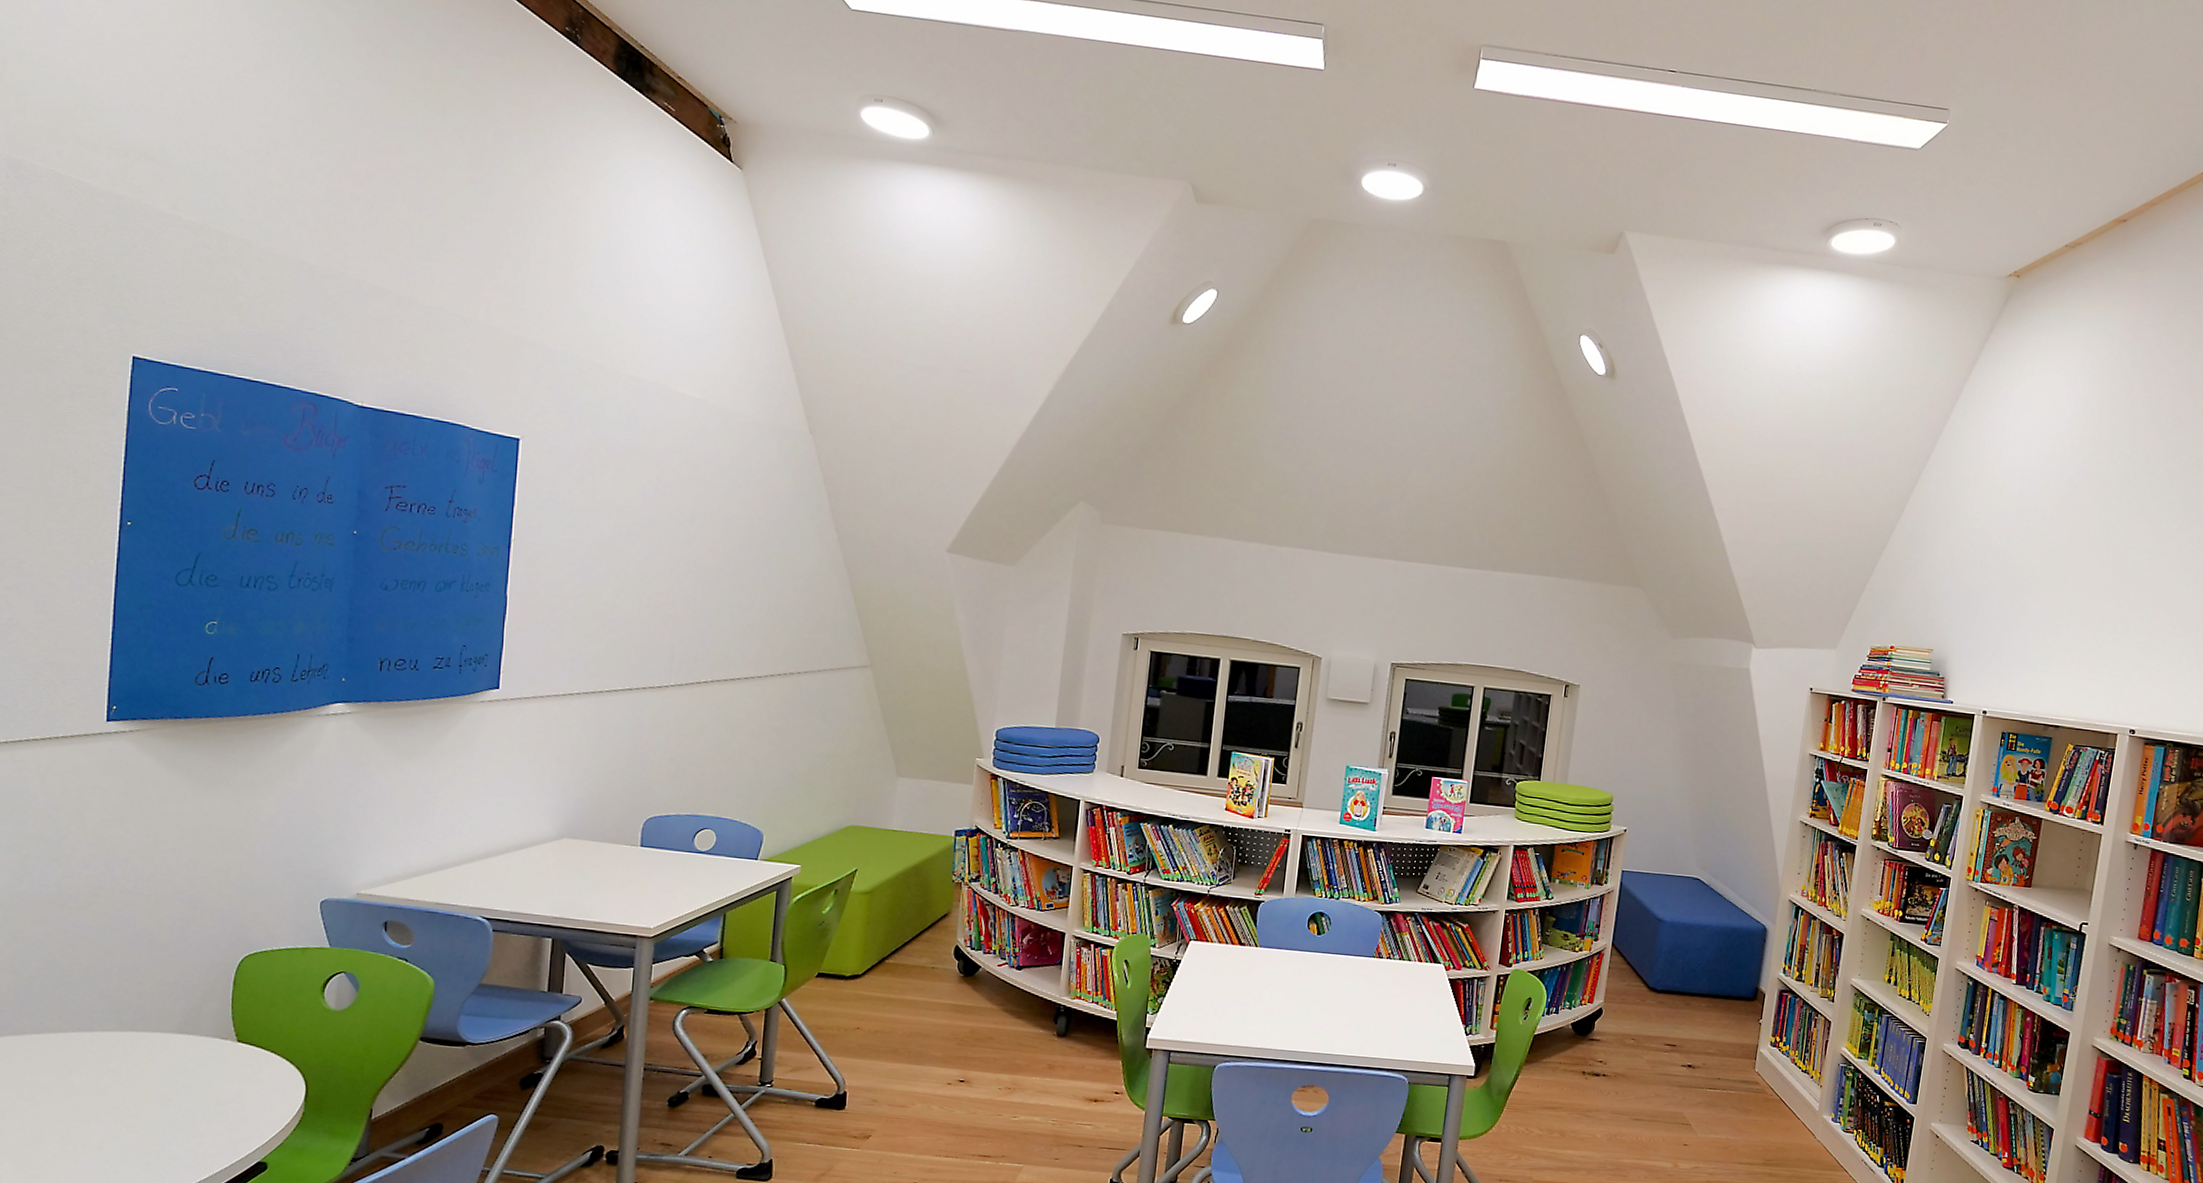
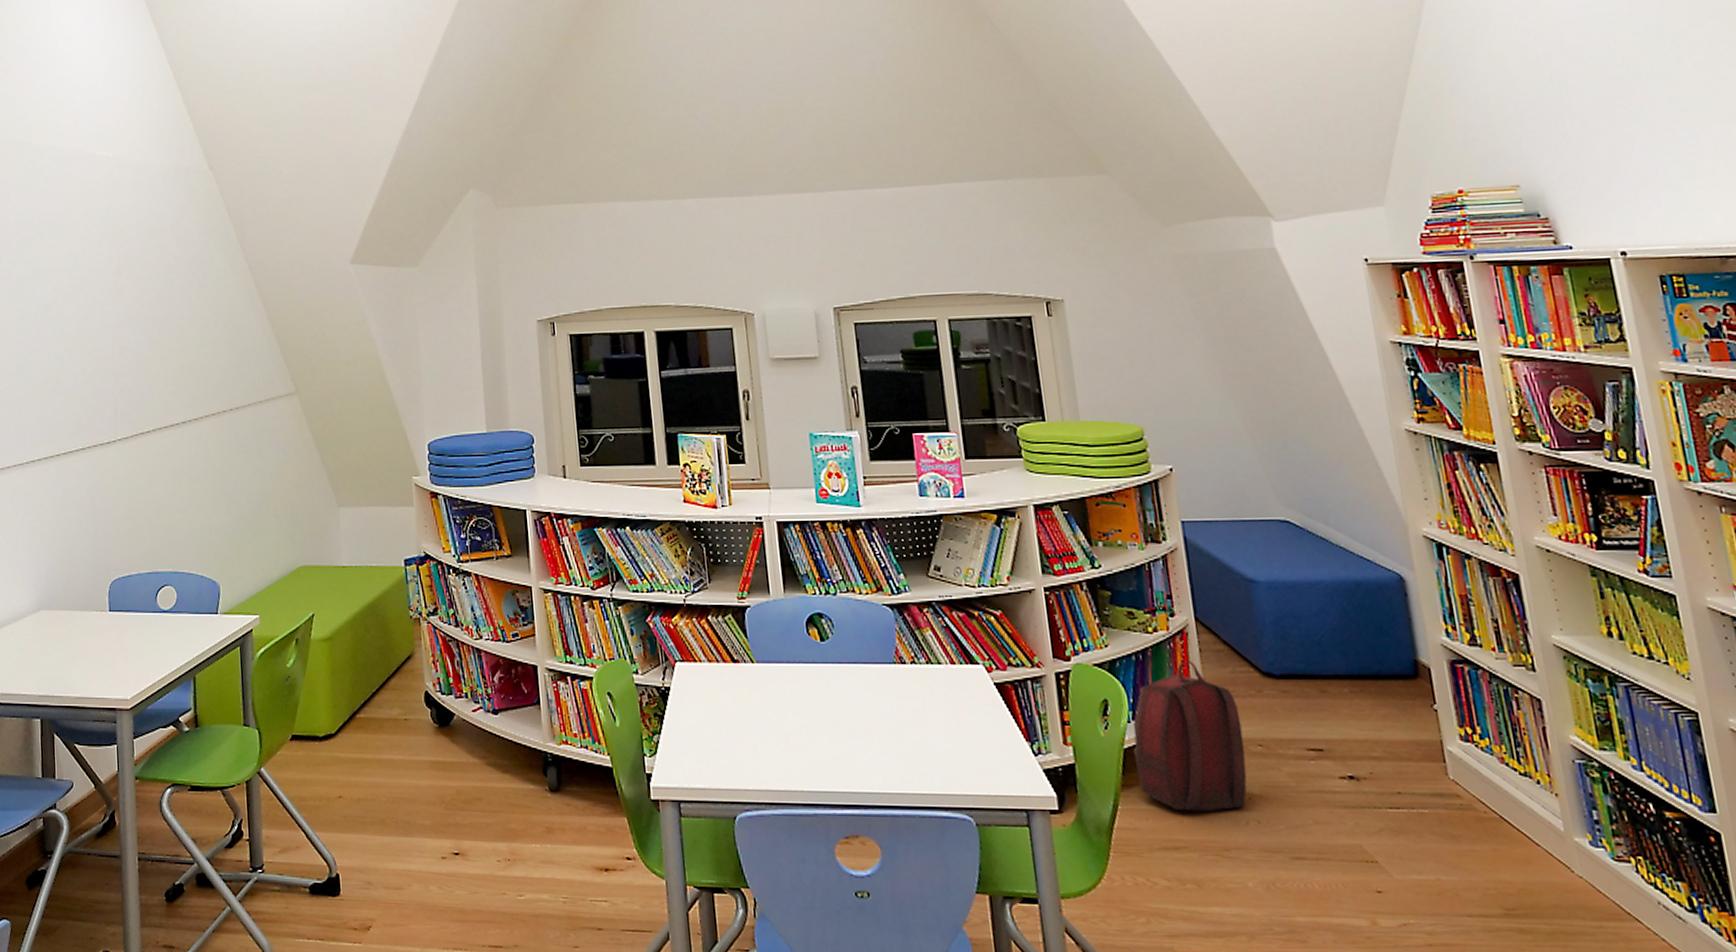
backpack: none [1539,974,1625,1084] -> present [1133,660,1247,812]

